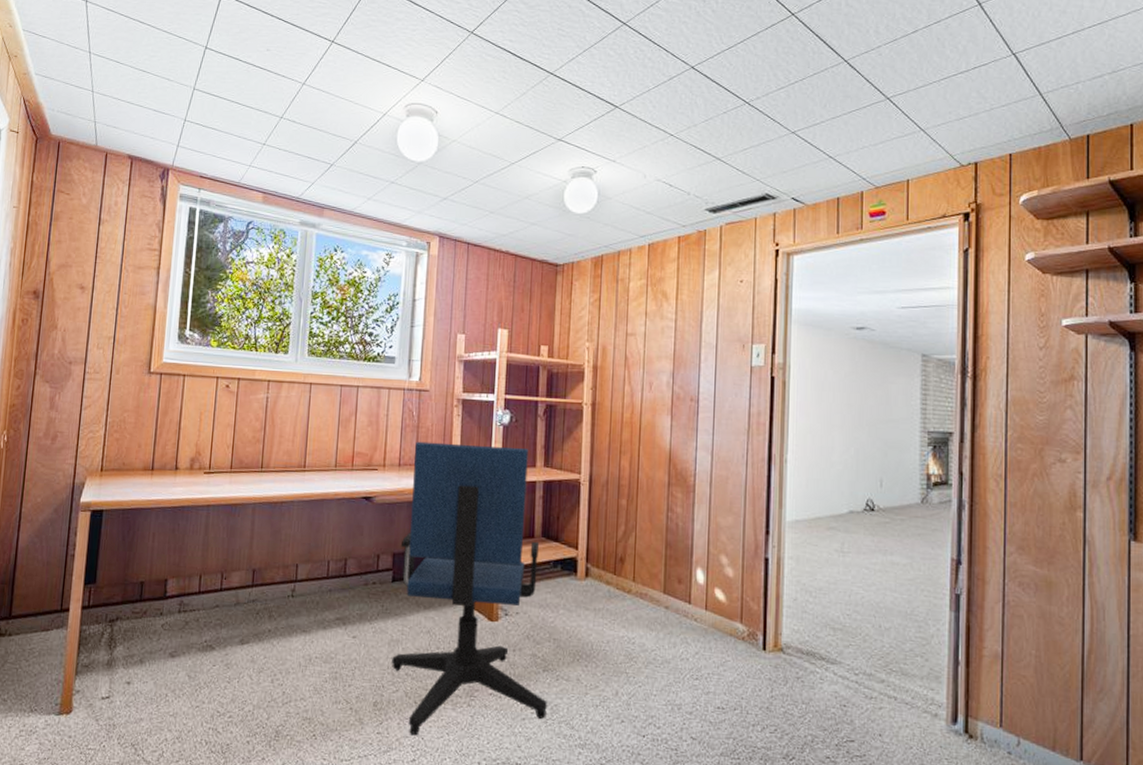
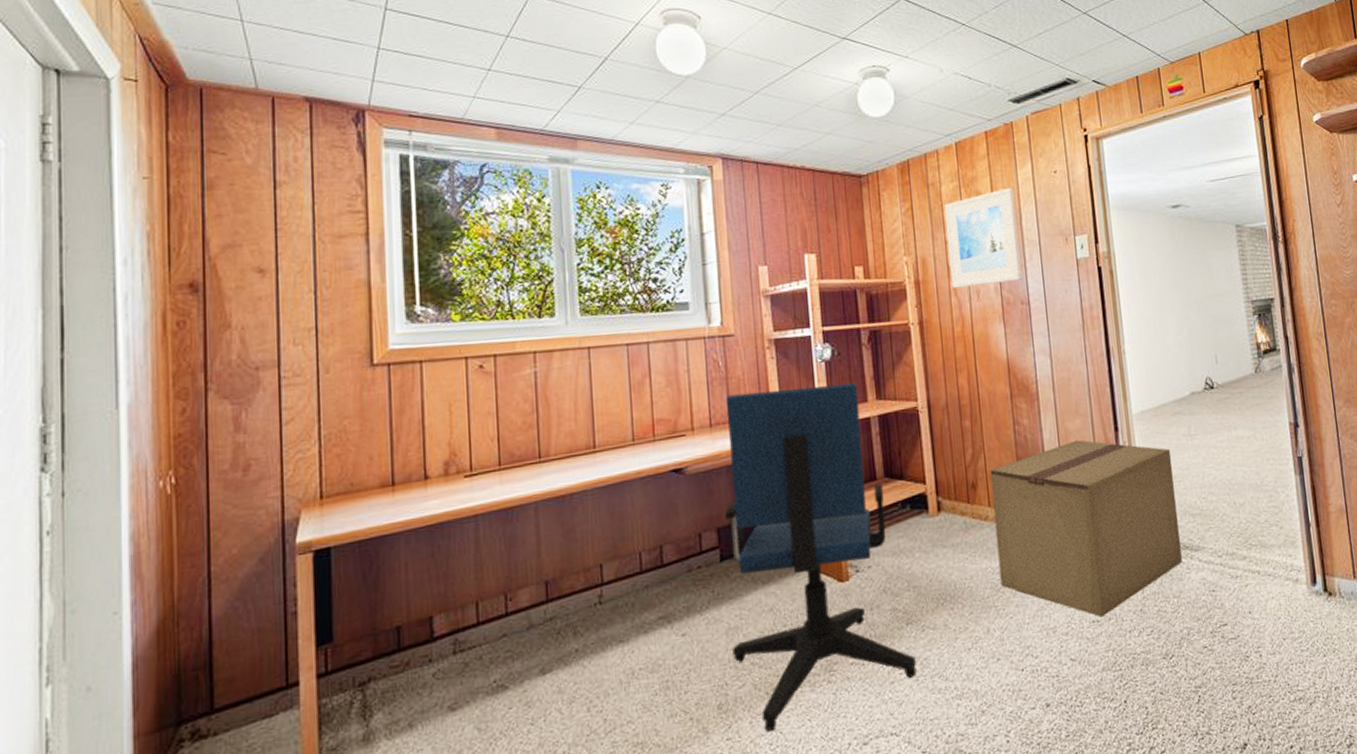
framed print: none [627,291,697,379] -> present [944,187,1022,289]
cardboard box: none [634,536,820,706] -> present [990,440,1182,618]

